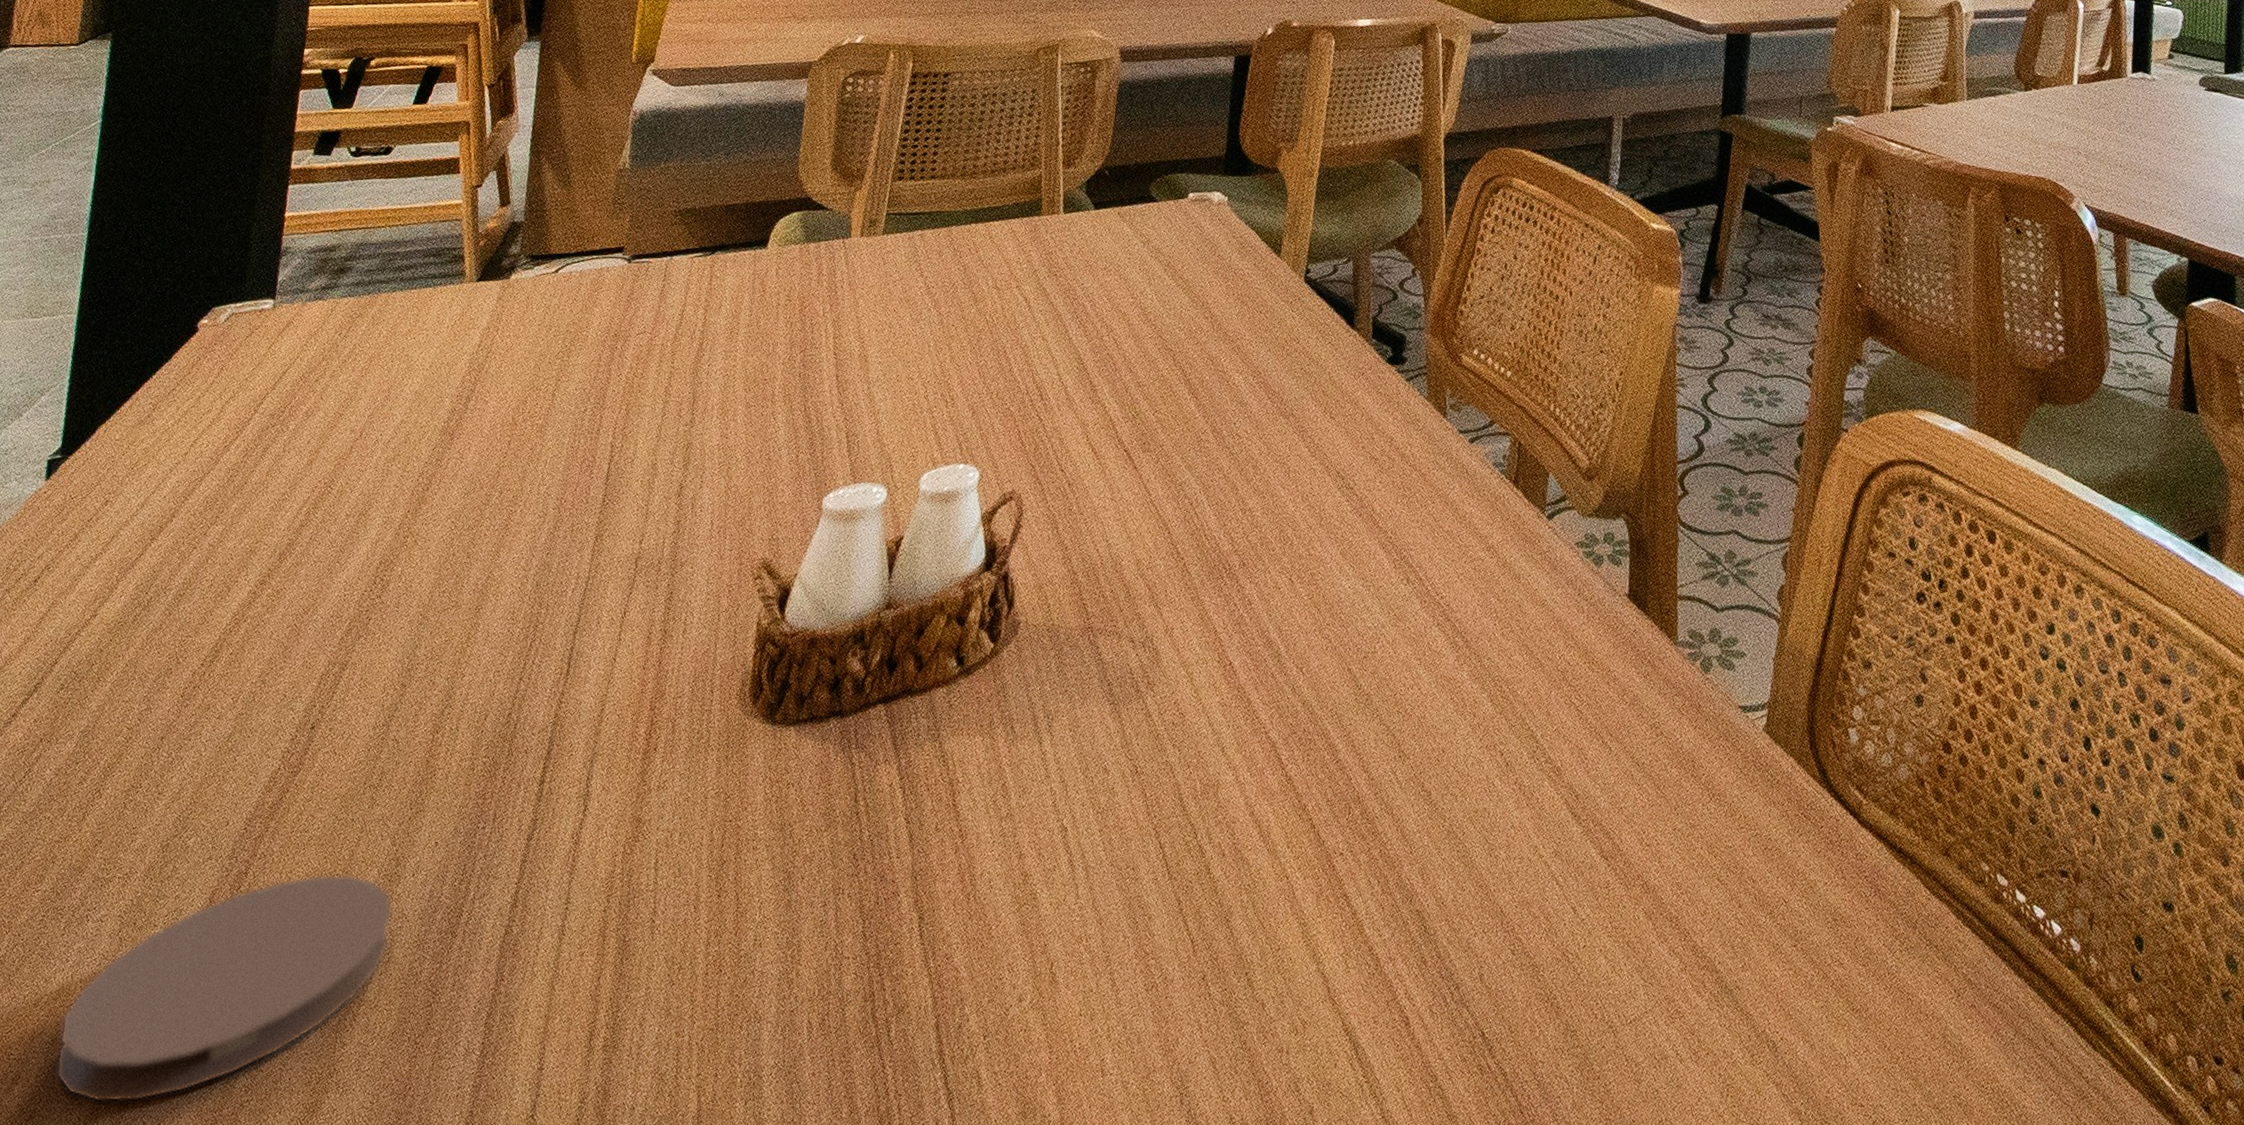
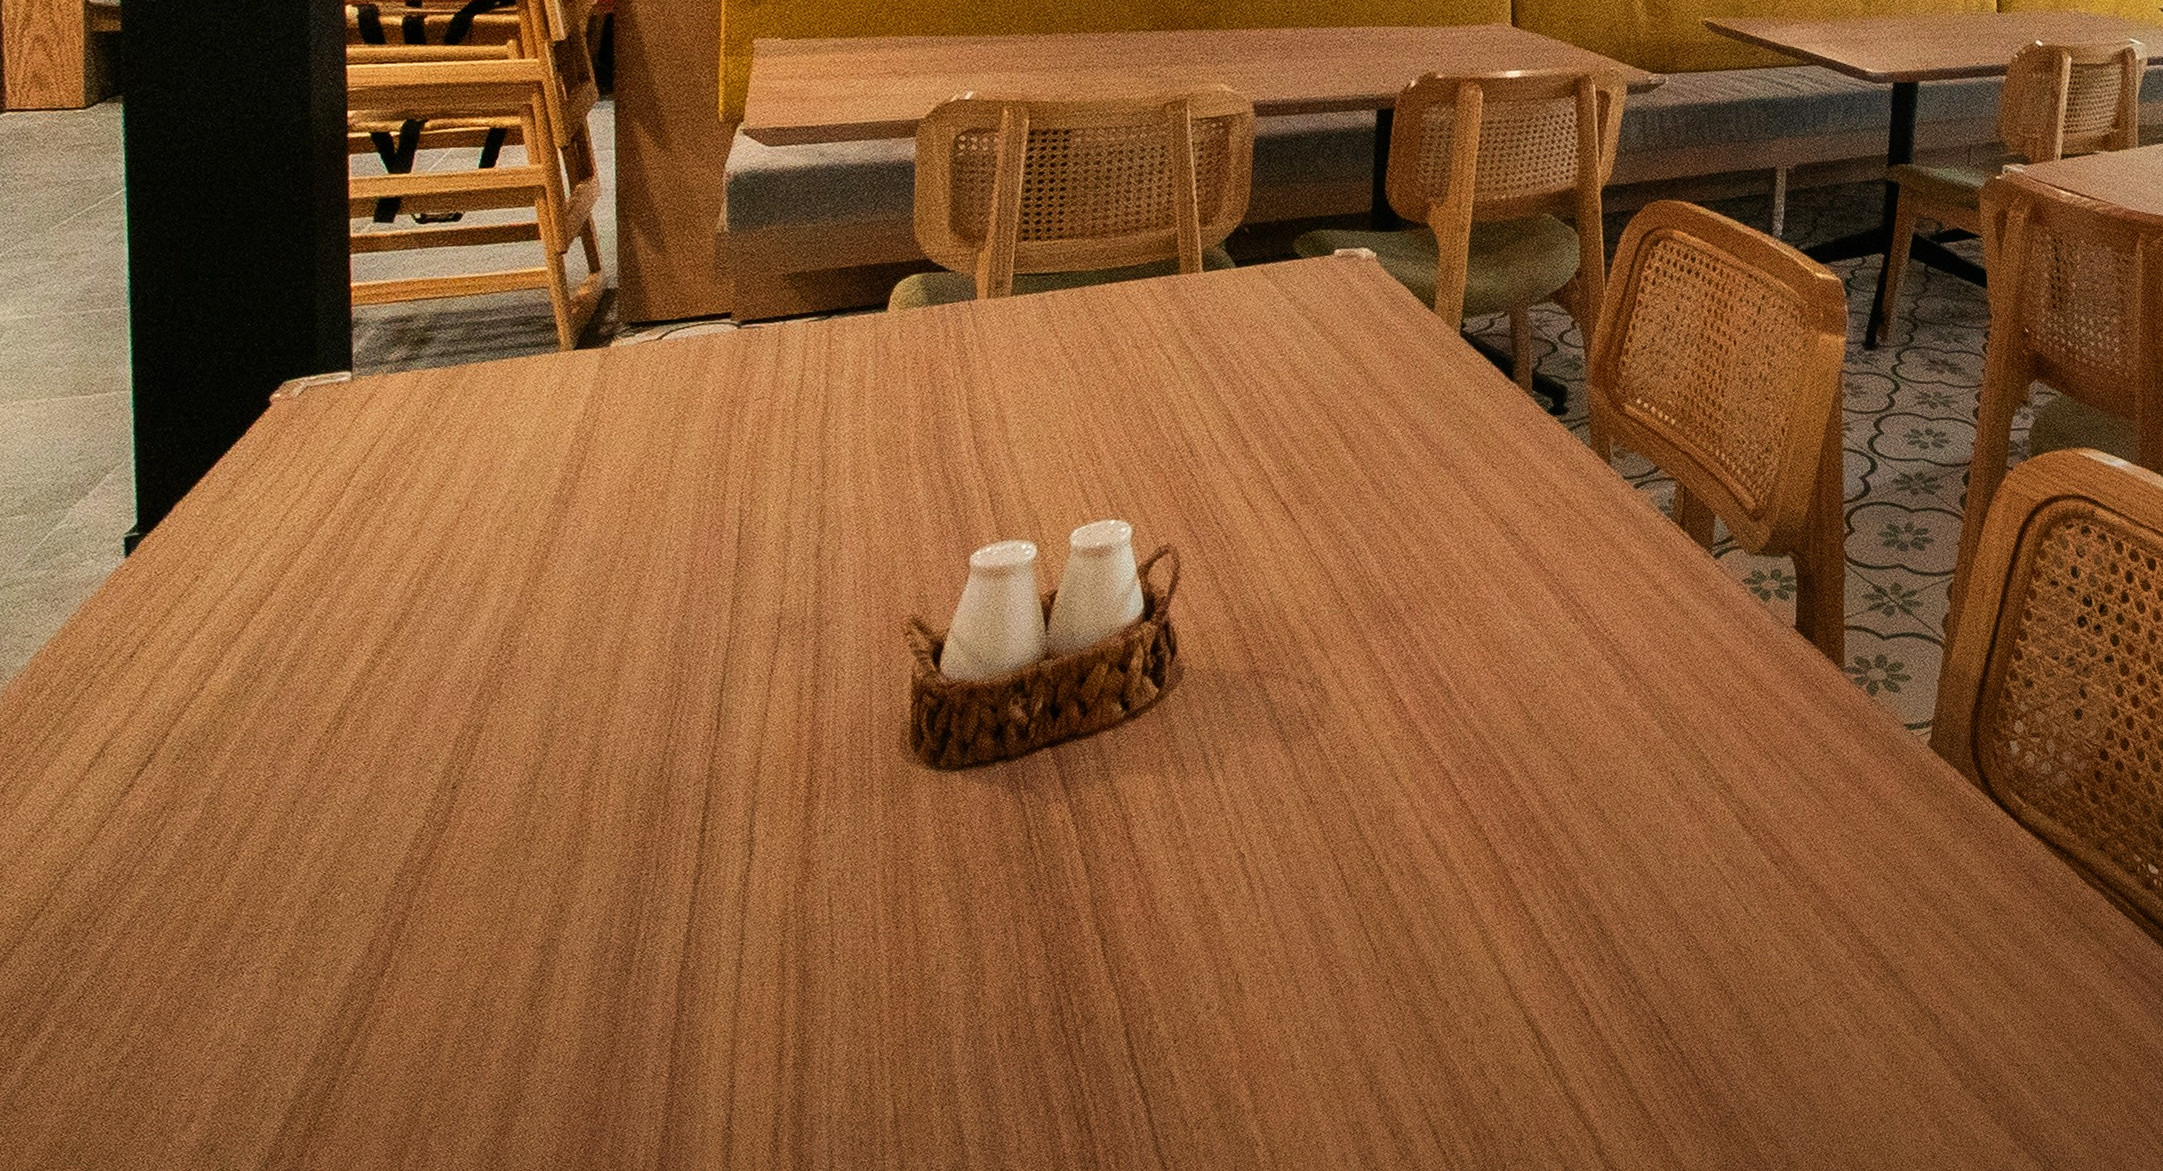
coaster: present [55,874,394,1103] -> none [230,921,563,1135]

